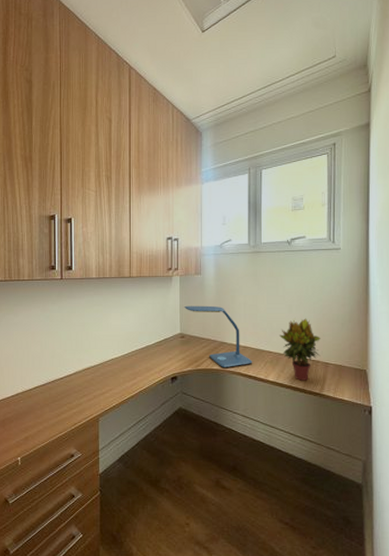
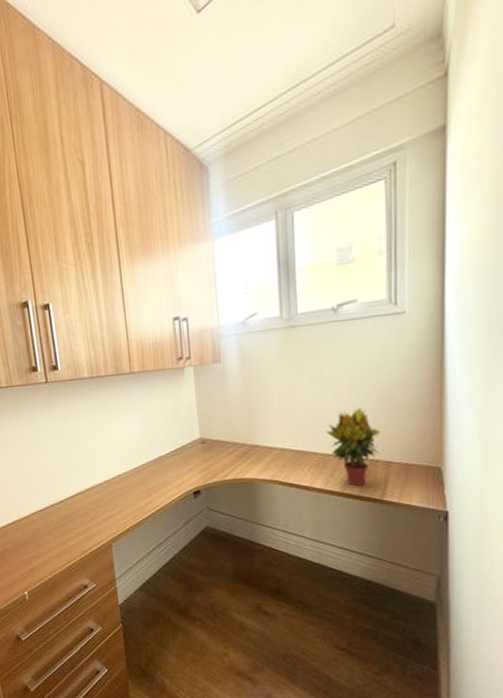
desk lamp: present [184,305,253,367] -> none [202,400,294,476]

